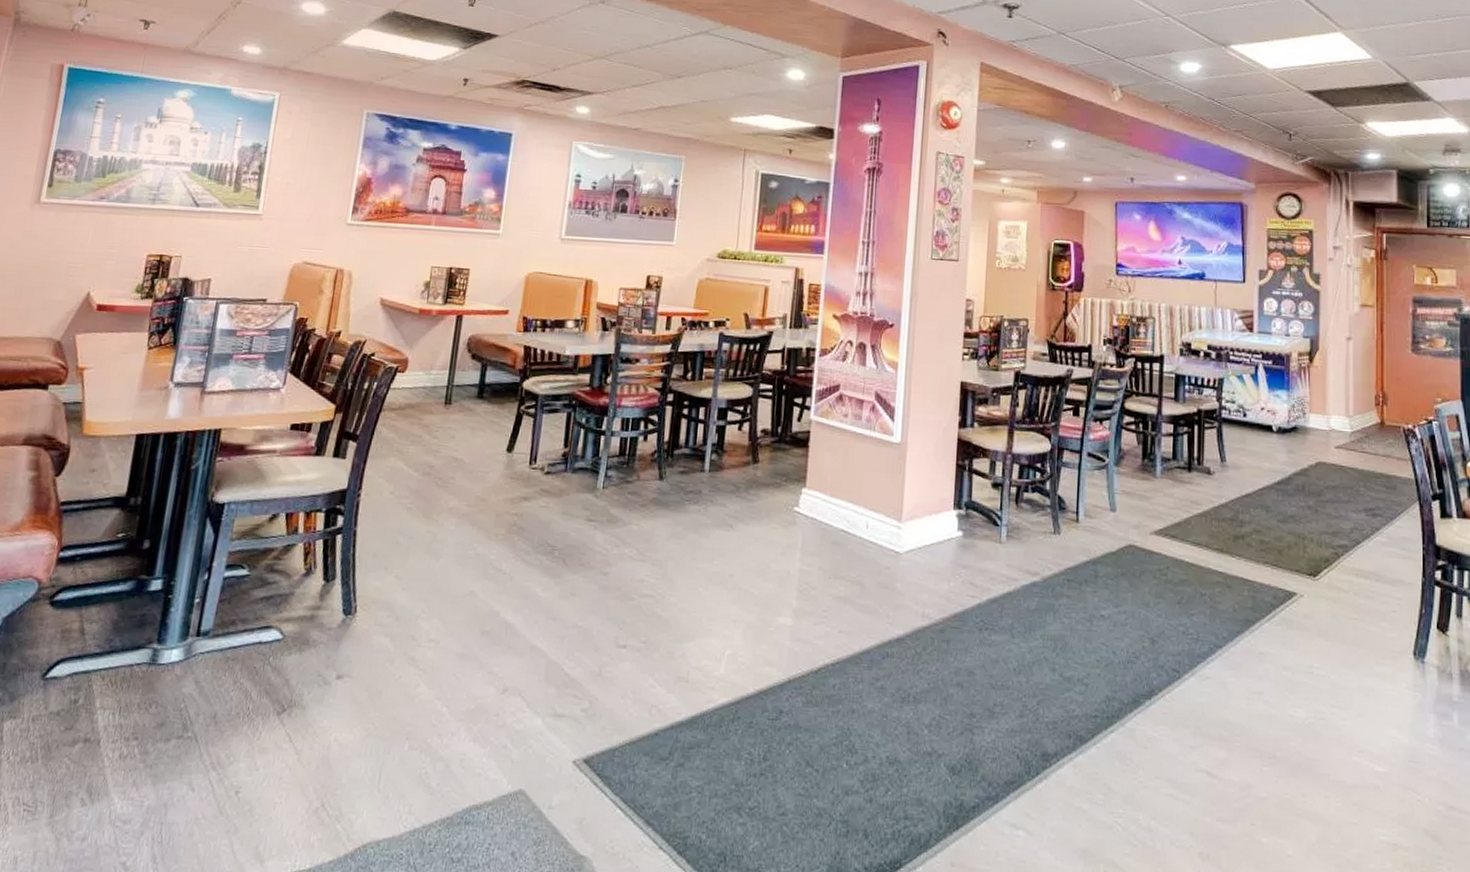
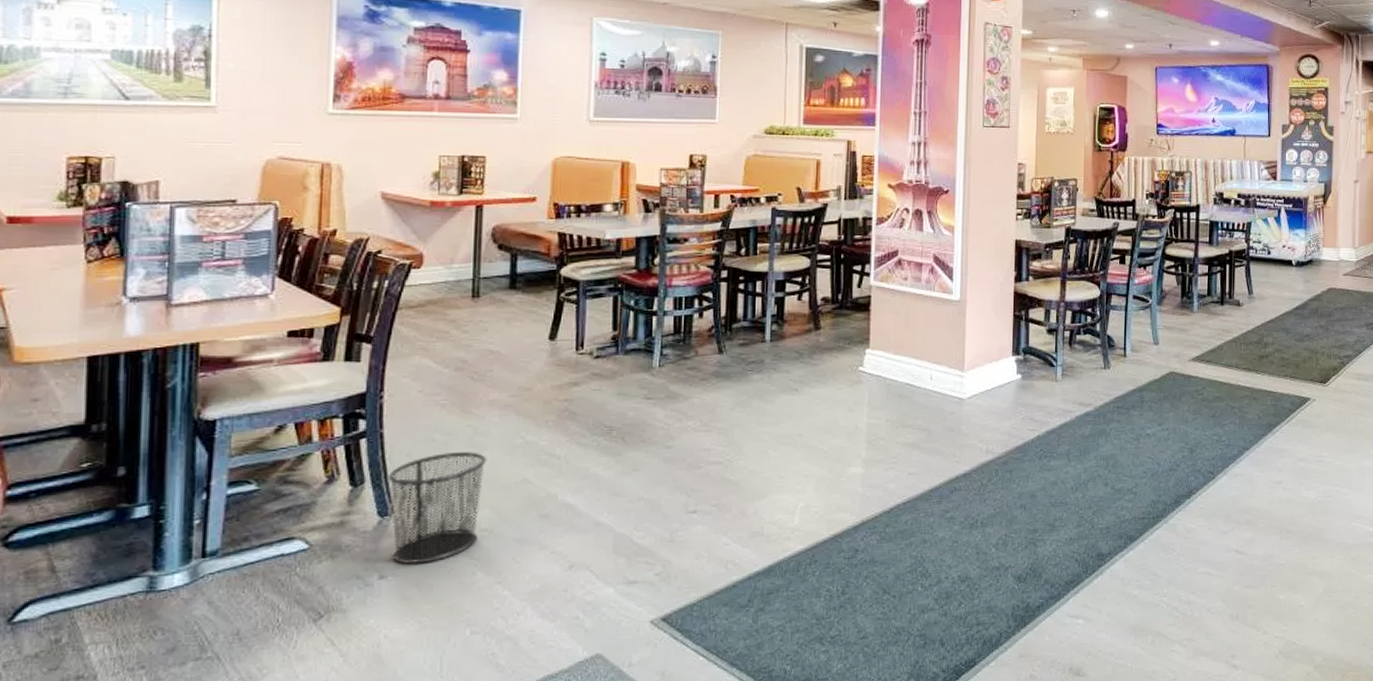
waste bin: none [350,557,441,668] -> present [388,452,487,565]

